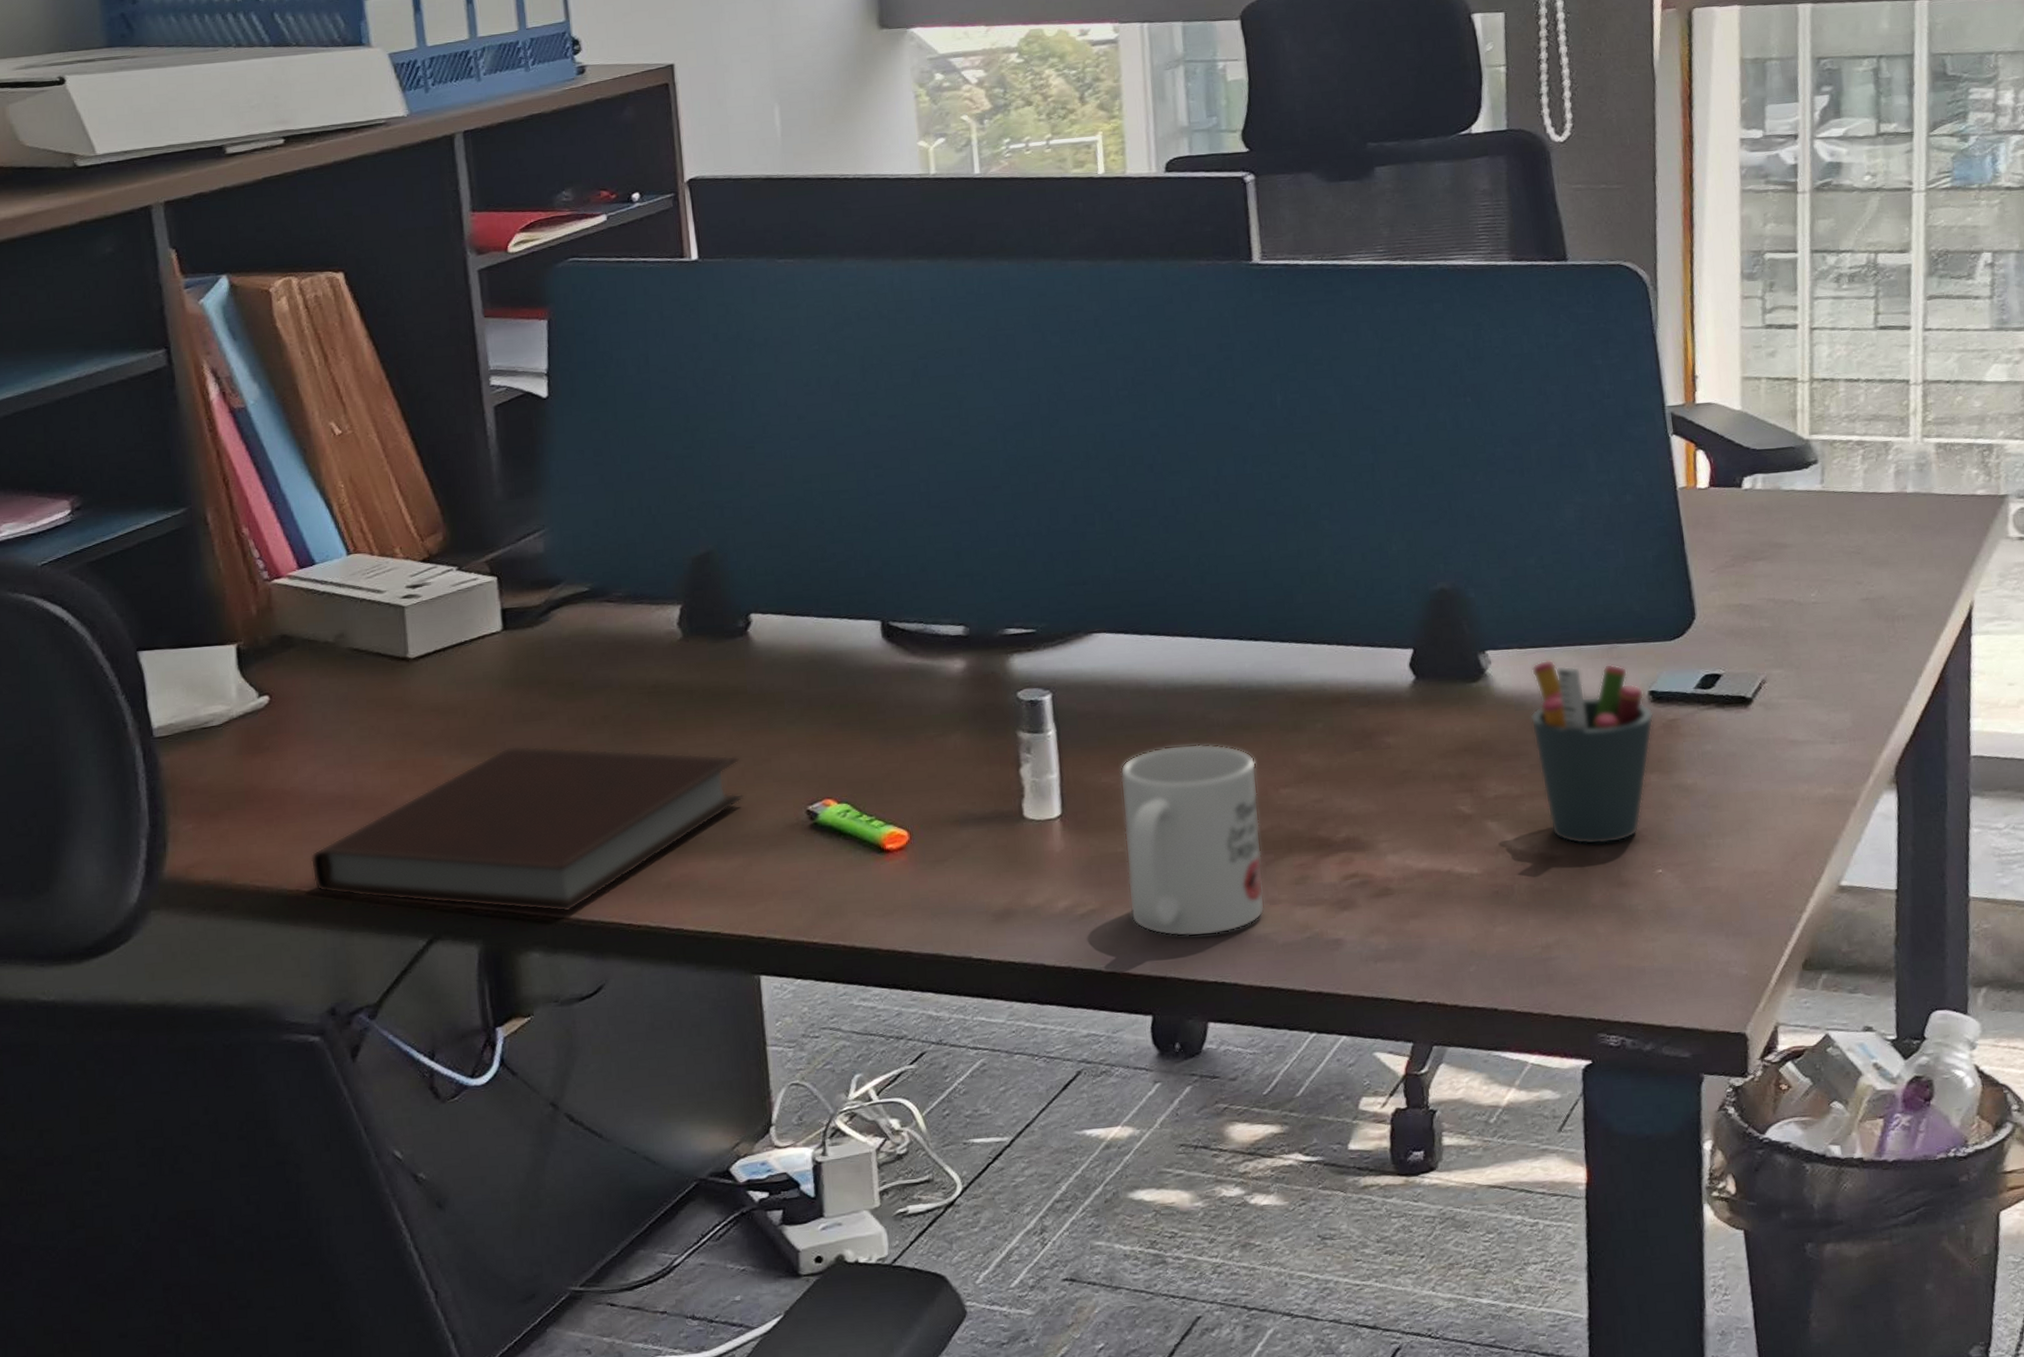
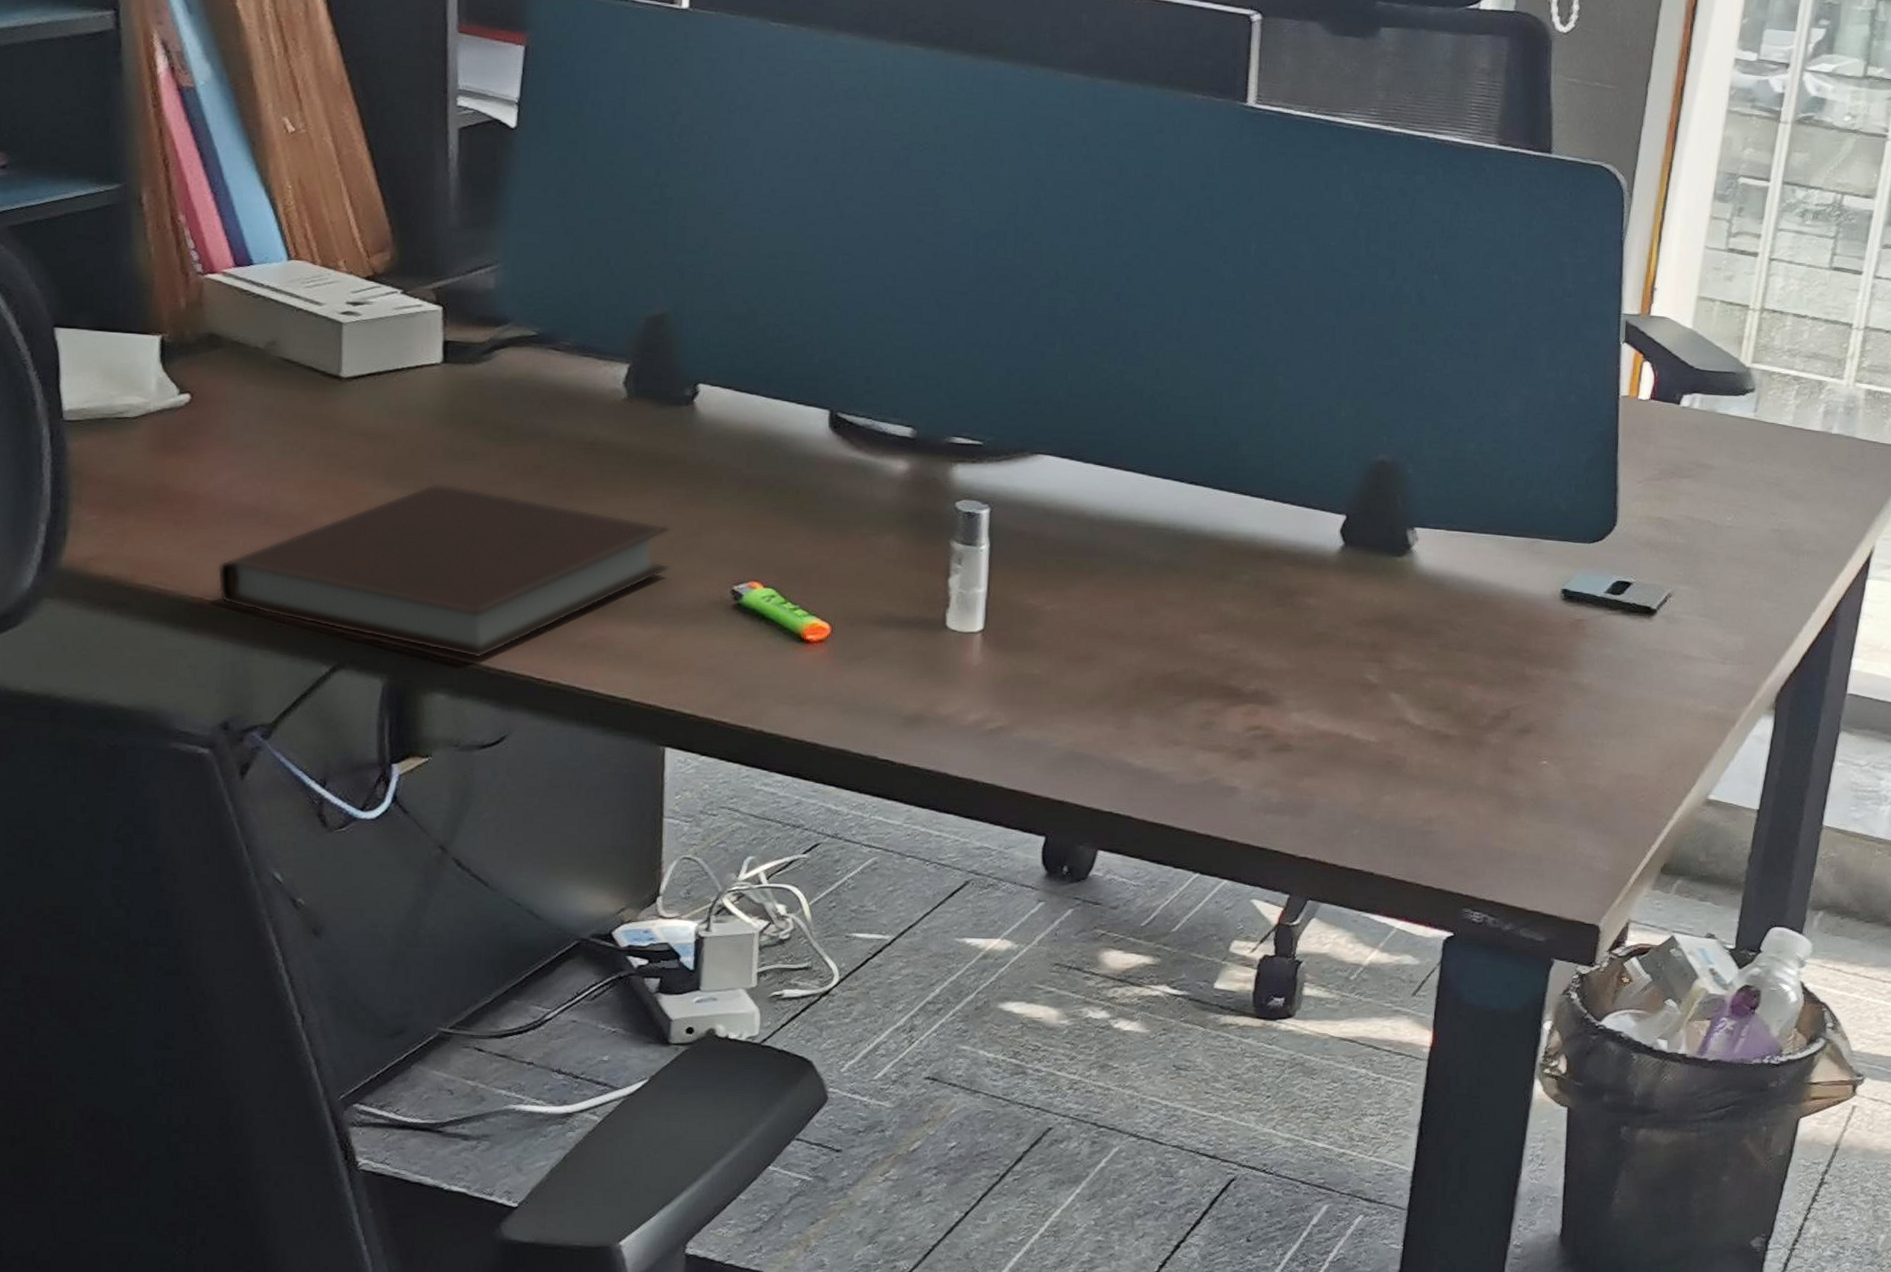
mug: present [1120,743,1265,937] -> none [1037,576,1180,767]
pen holder: present [1530,659,1654,845] -> none [1447,544,1563,730]

